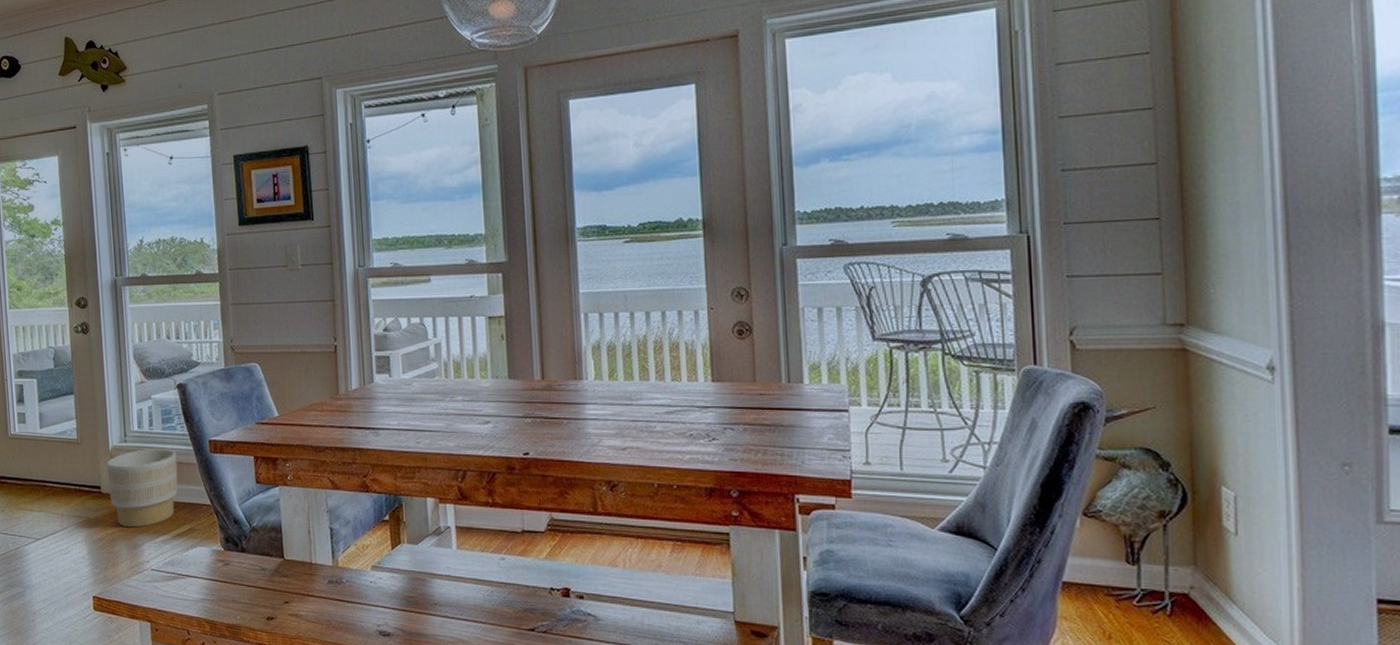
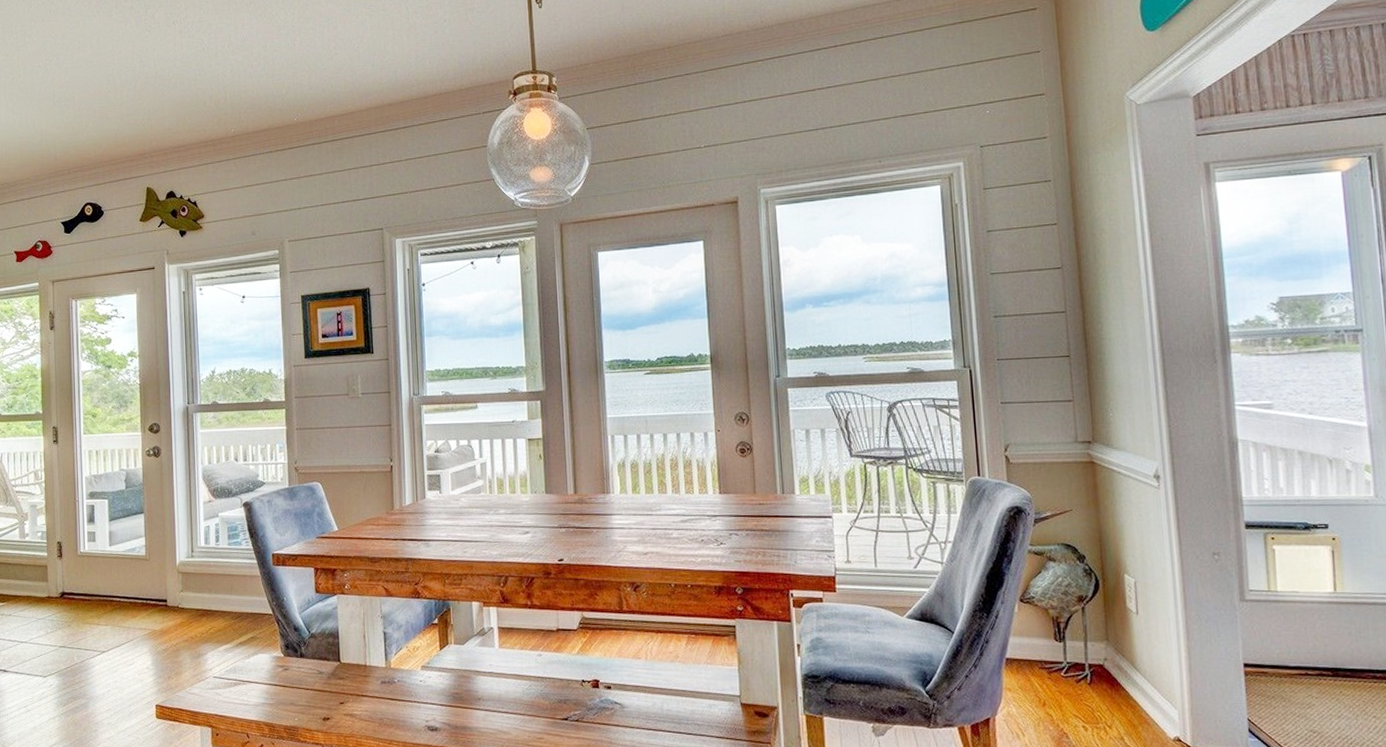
planter: present [106,449,178,528] -> none [173,562,242,638]

